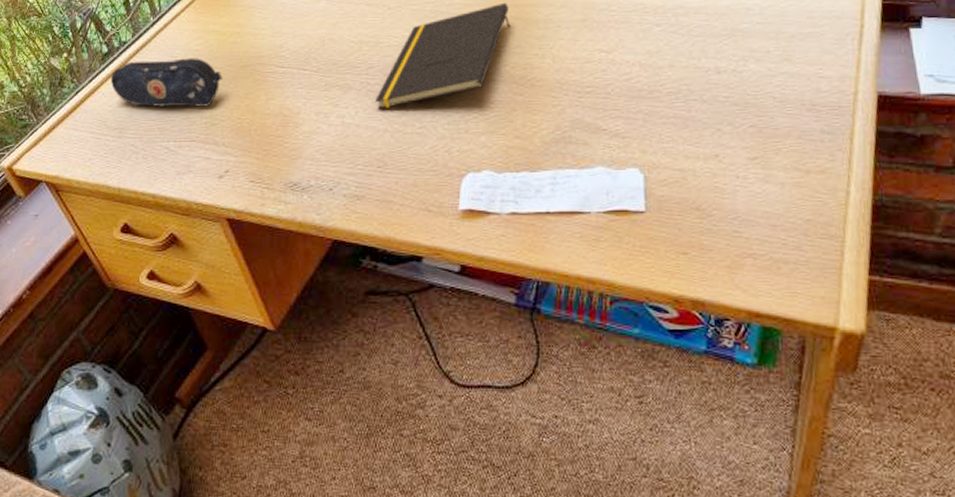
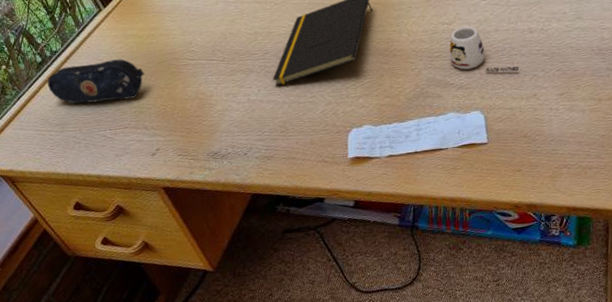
mug: none [605,55,698,122] -> present [449,24,519,73]

